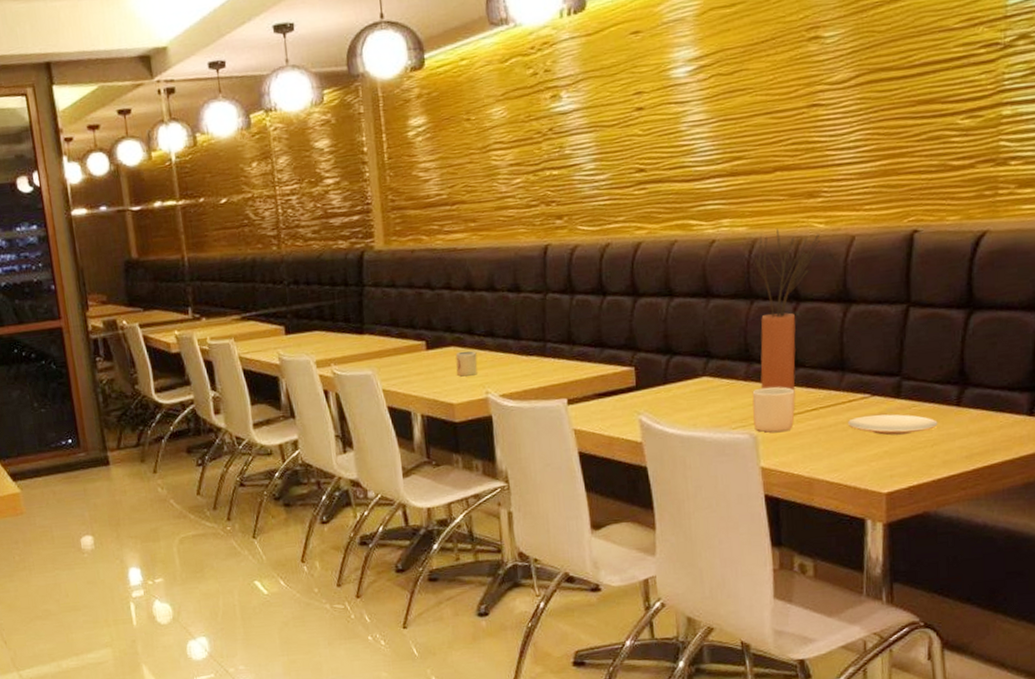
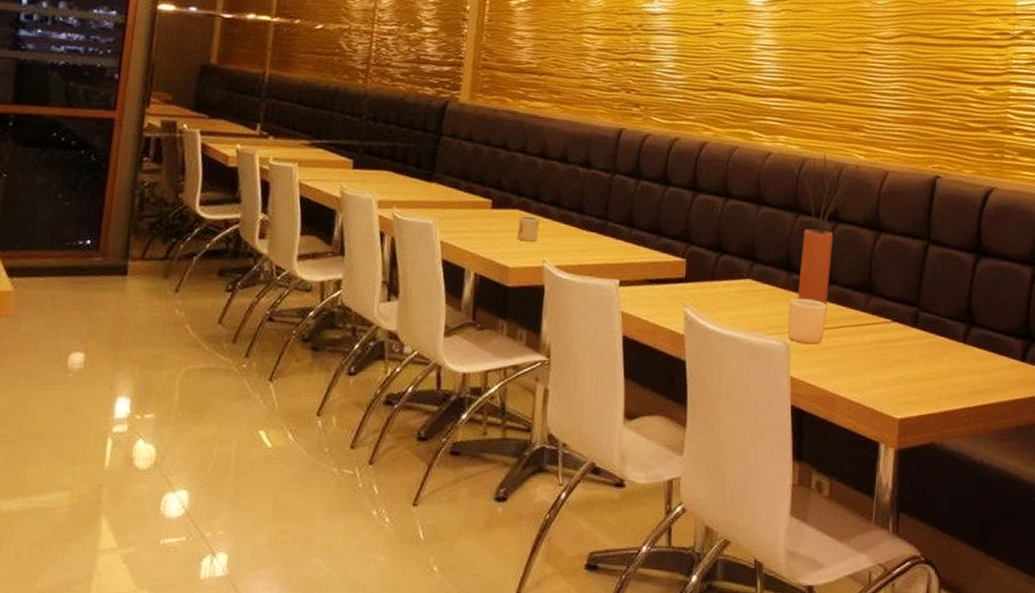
plate: present [847,414,938,436] -> none [870,339,947,363]

